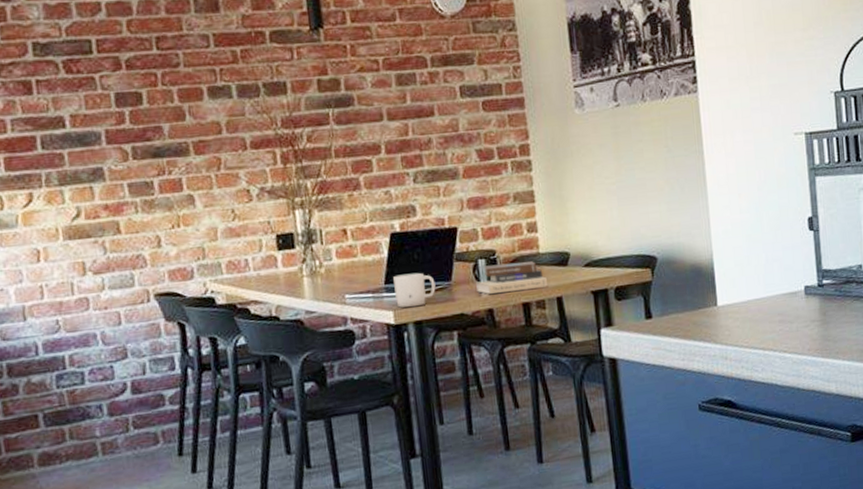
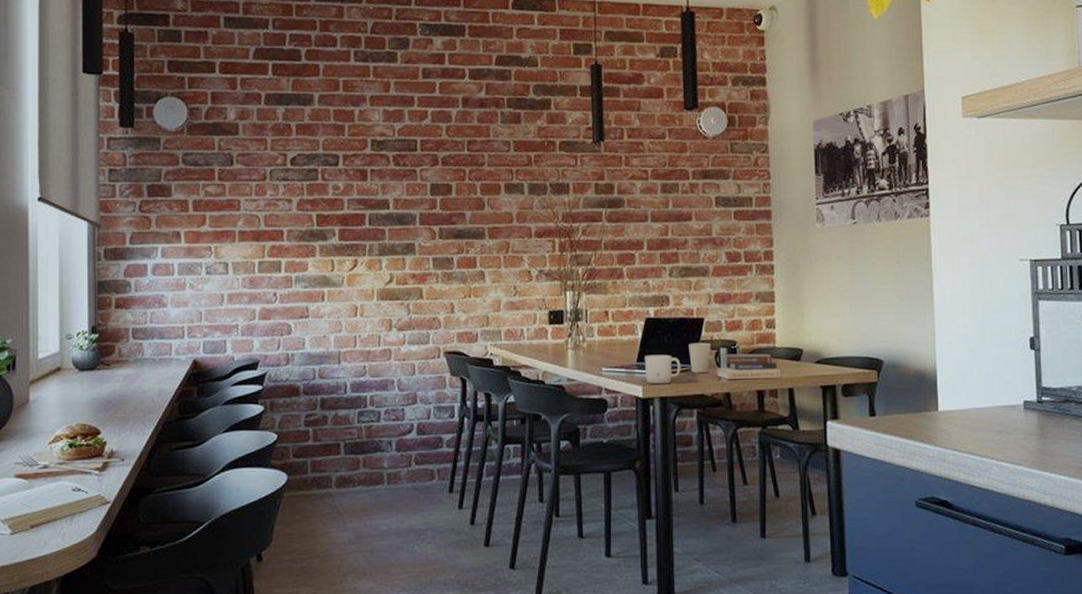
cup: none [442,254,474,291] -> present [689,342,715,374]

